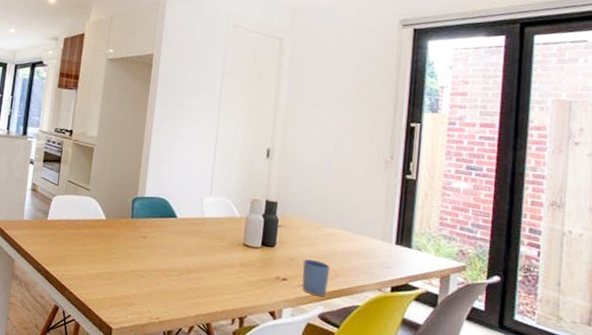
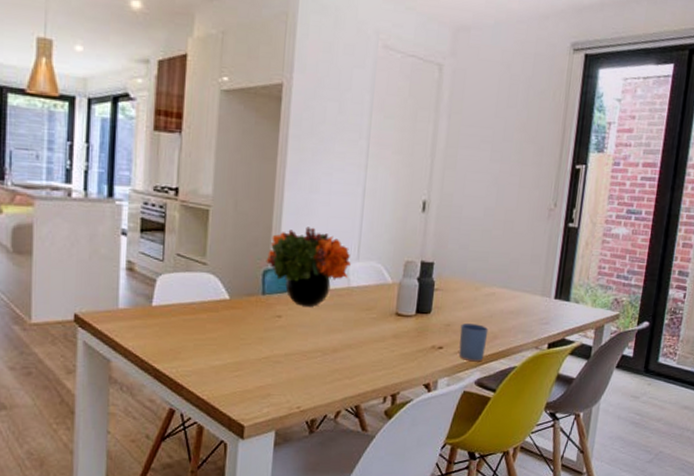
flower arrangement: none [135,165,205,232] -> present [266,227,351,307]

